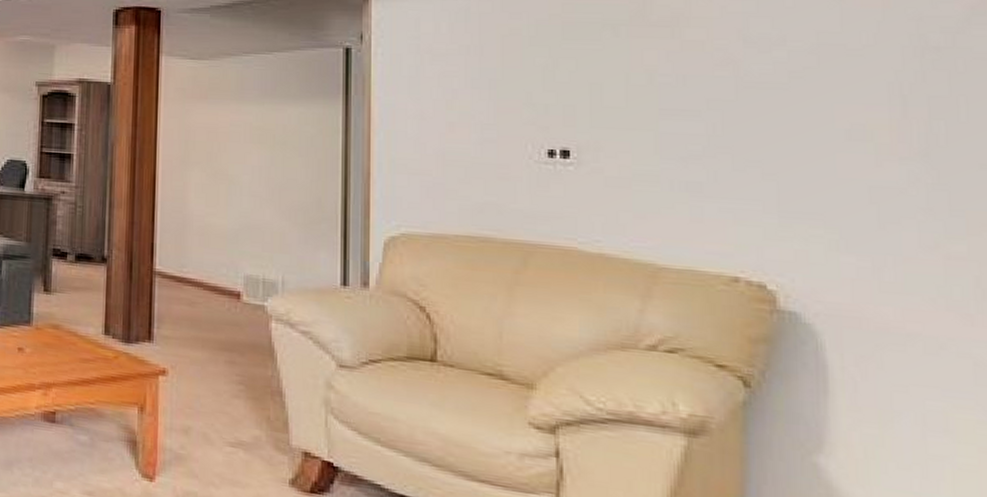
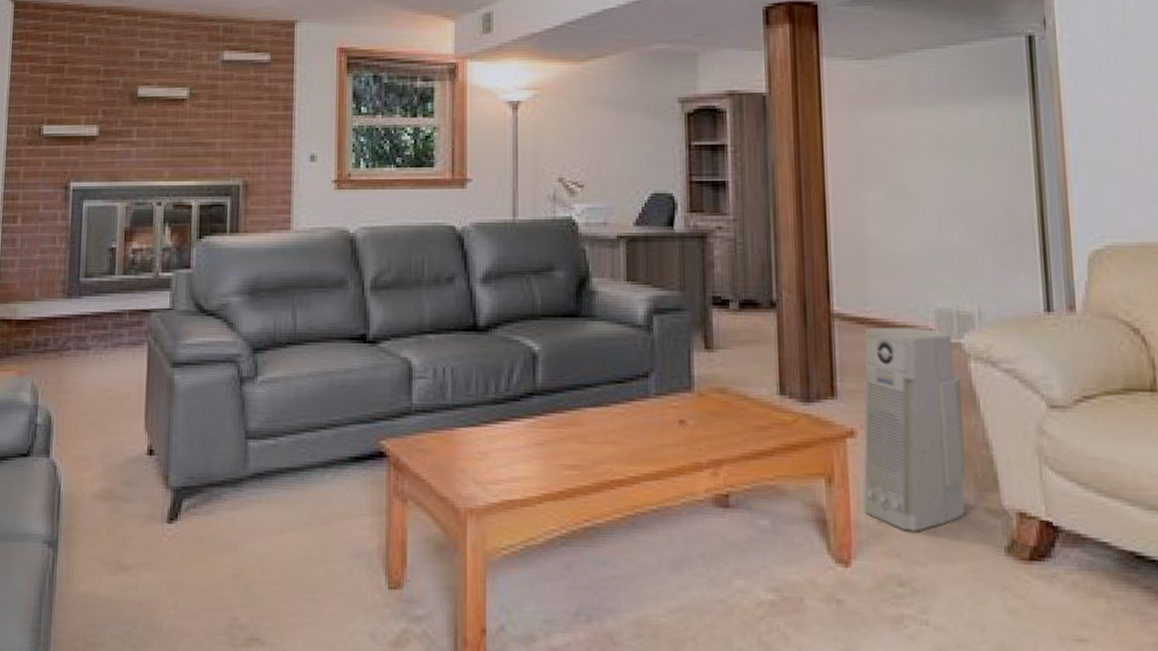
air purifier: none [169,286,262,459] -> present [863,327,967,532]

